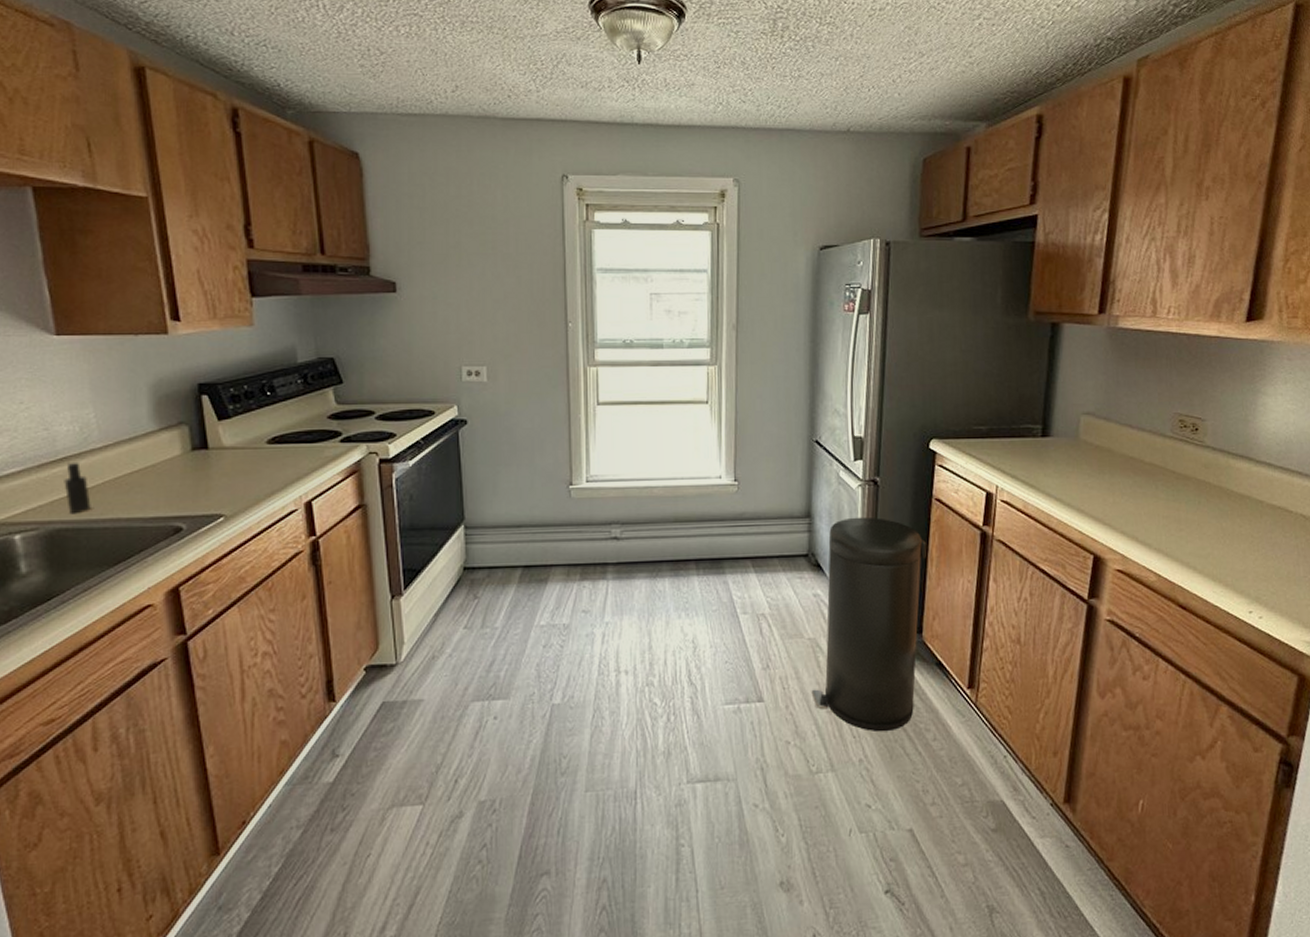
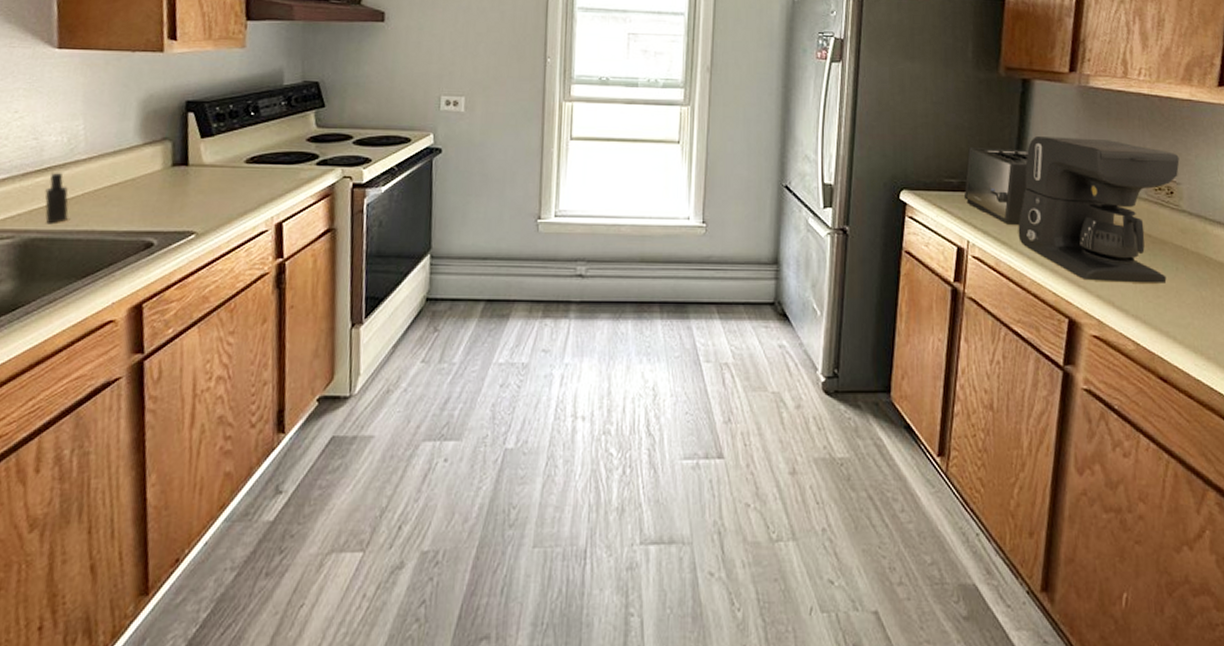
pedal bin: present [811,516,928,732] -> none [774,266,897,499]
toaster: none [993,393,1057,469] -> present [964,147,1029,226]
coffee maker: none [1045,379,1205,519] -> present [1018,137,1180,283]

